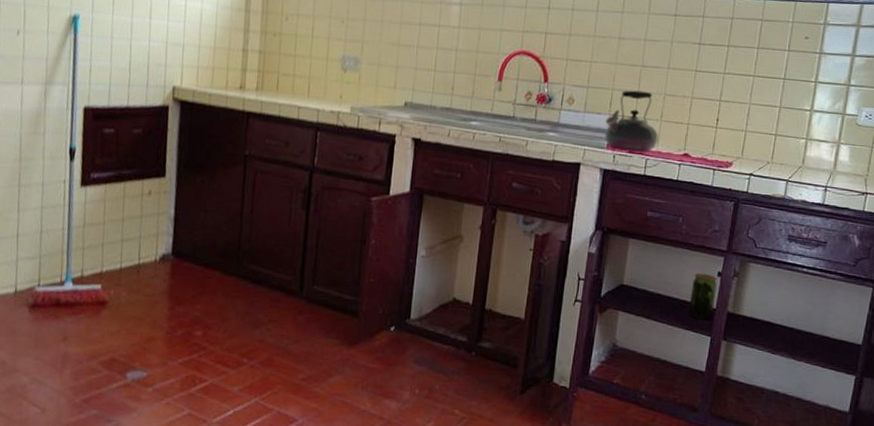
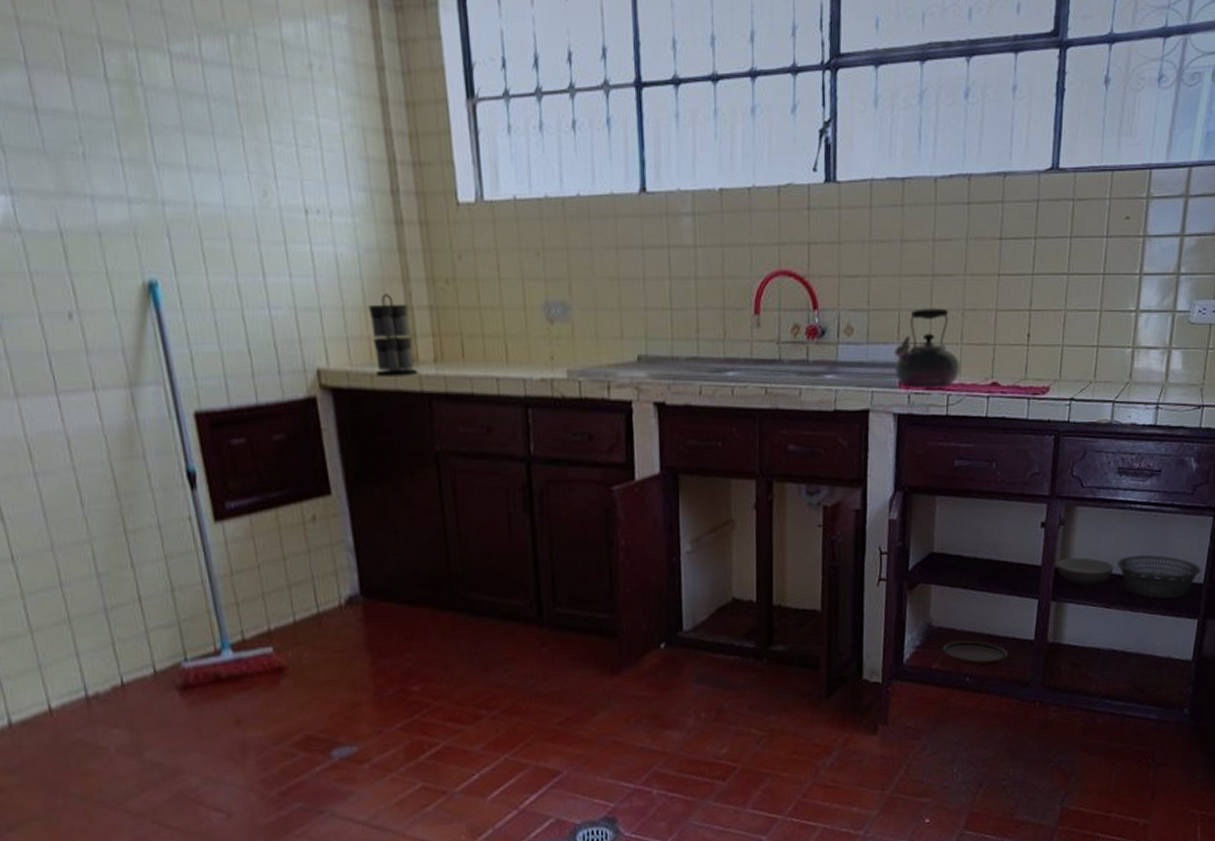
spice rack: none [213,39,244,99] -> present [368,294,418,378]
plate: none [623,361,681,388] -> present [942,640,1008,666]
jar: present [688,273,717,321] -> none [1010,526,1041,582]
bowl: none [728,305,782,333] -> present [1056,557,1115,587]
colander: none [783,311,860,354] -> present [1117,555,1201,599]

